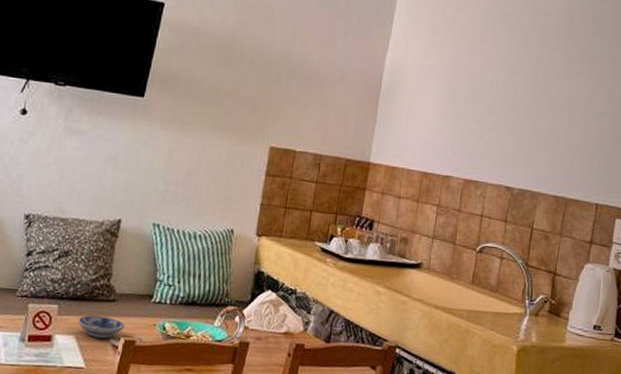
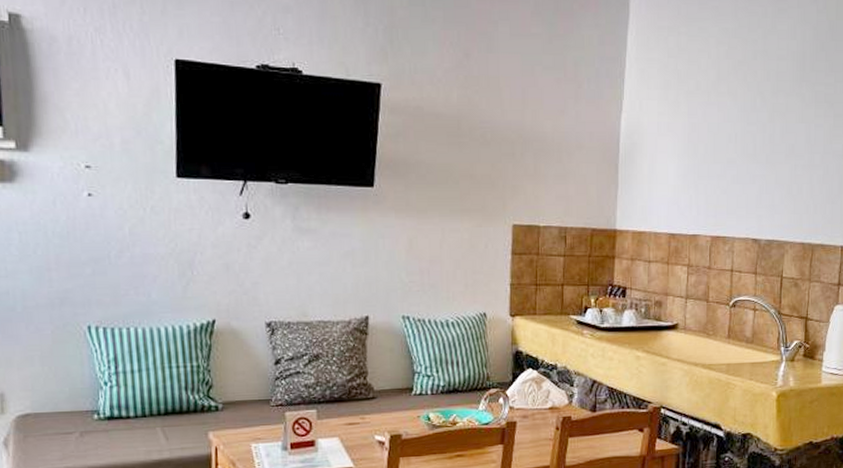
bowl: present [78,315,125,339] -> none [339,414,388,437]

